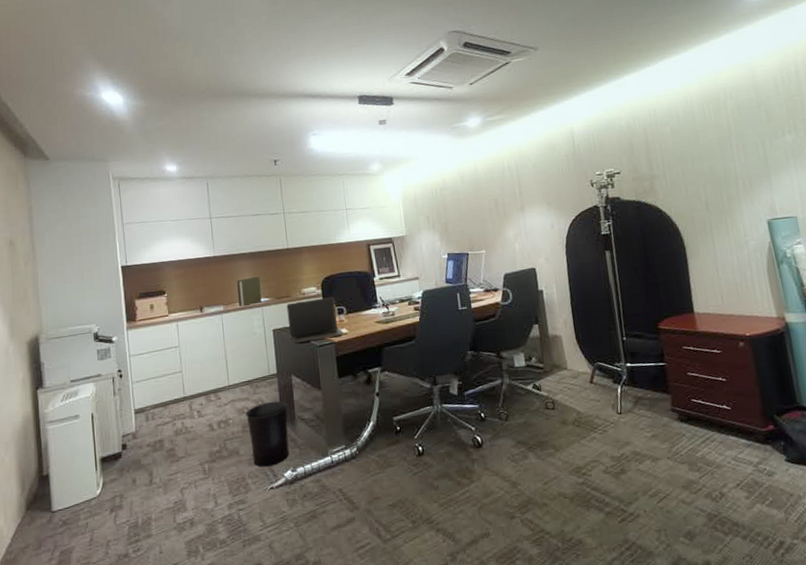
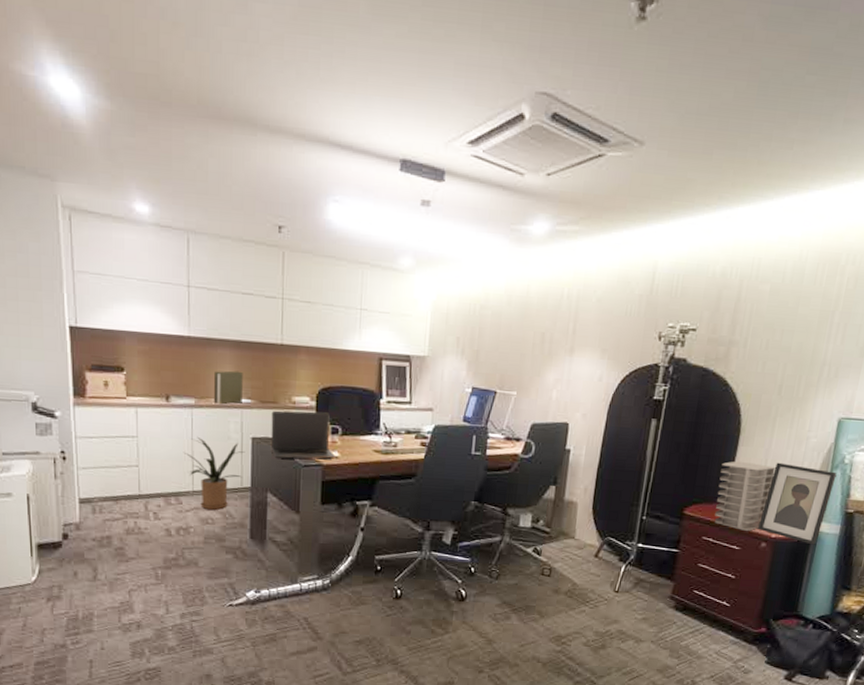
house plant: none [217,336,269,400] -> present [183,436,245,510]
waste bin: present [246,401,290,467] -> none [210,516,259,584]
file organizer: none [678,271,732,335] -> present [715,461,777,532]
picture frame: none [726,266,791,337] -> present [757,462,837,545]

